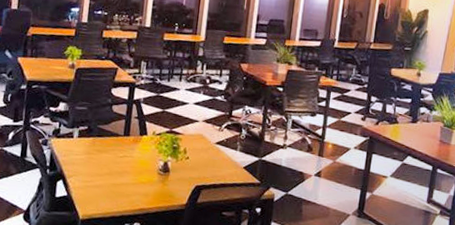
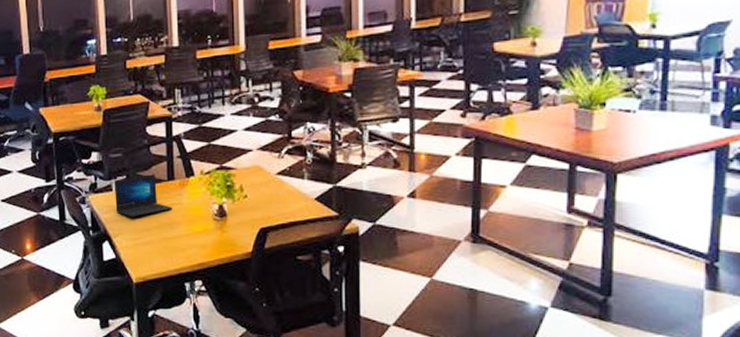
laptop: none [73,128,124,163] -> present [115,174,173,217]

